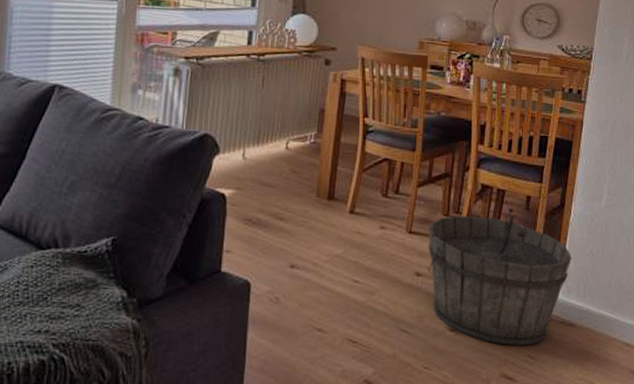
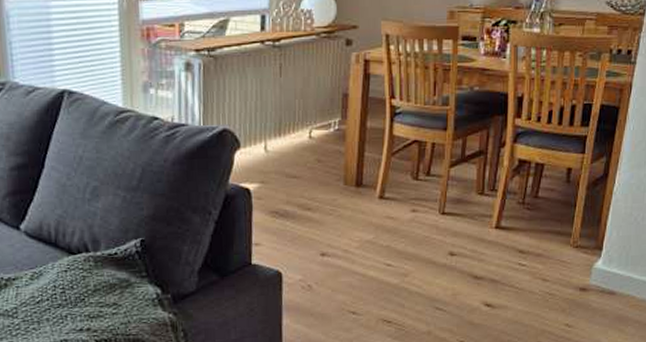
wooden bucket: present [428,208,571,345] -> none [462,181,614,316]

